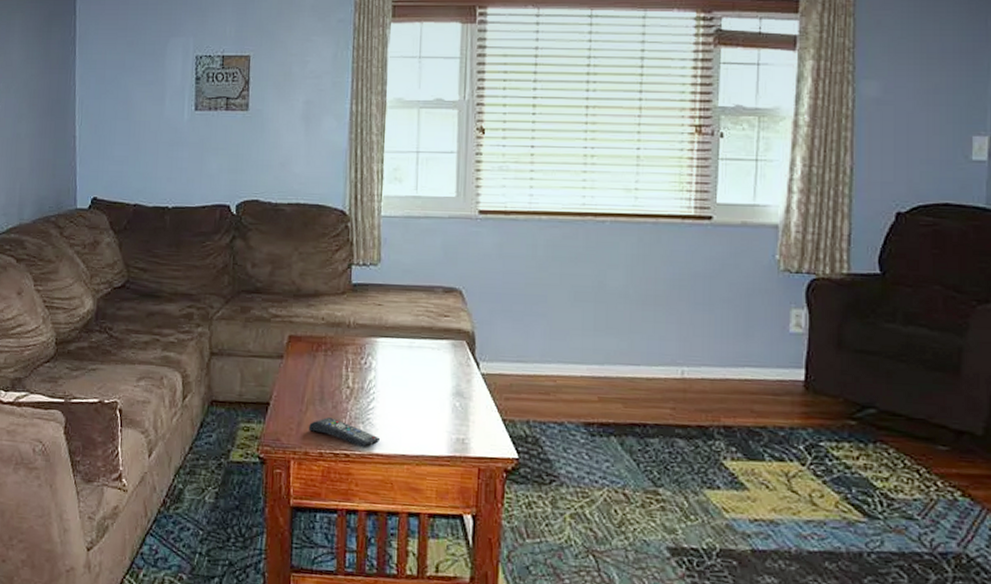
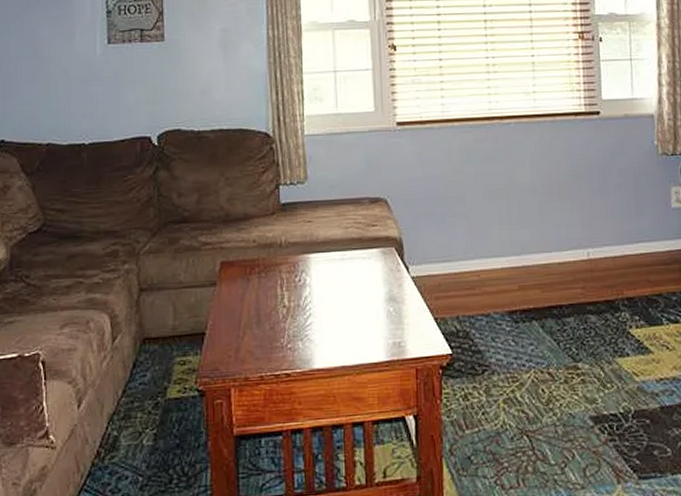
remote control: present [309,417,381,449] -> none [248,339,320,366]

